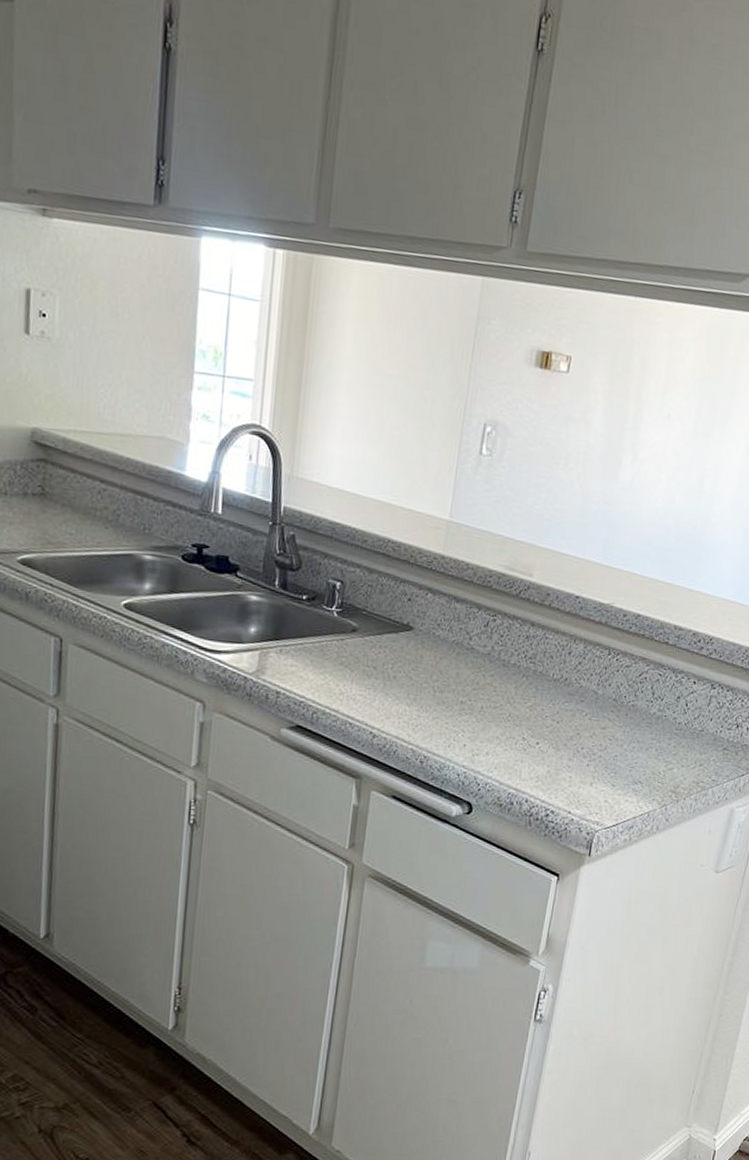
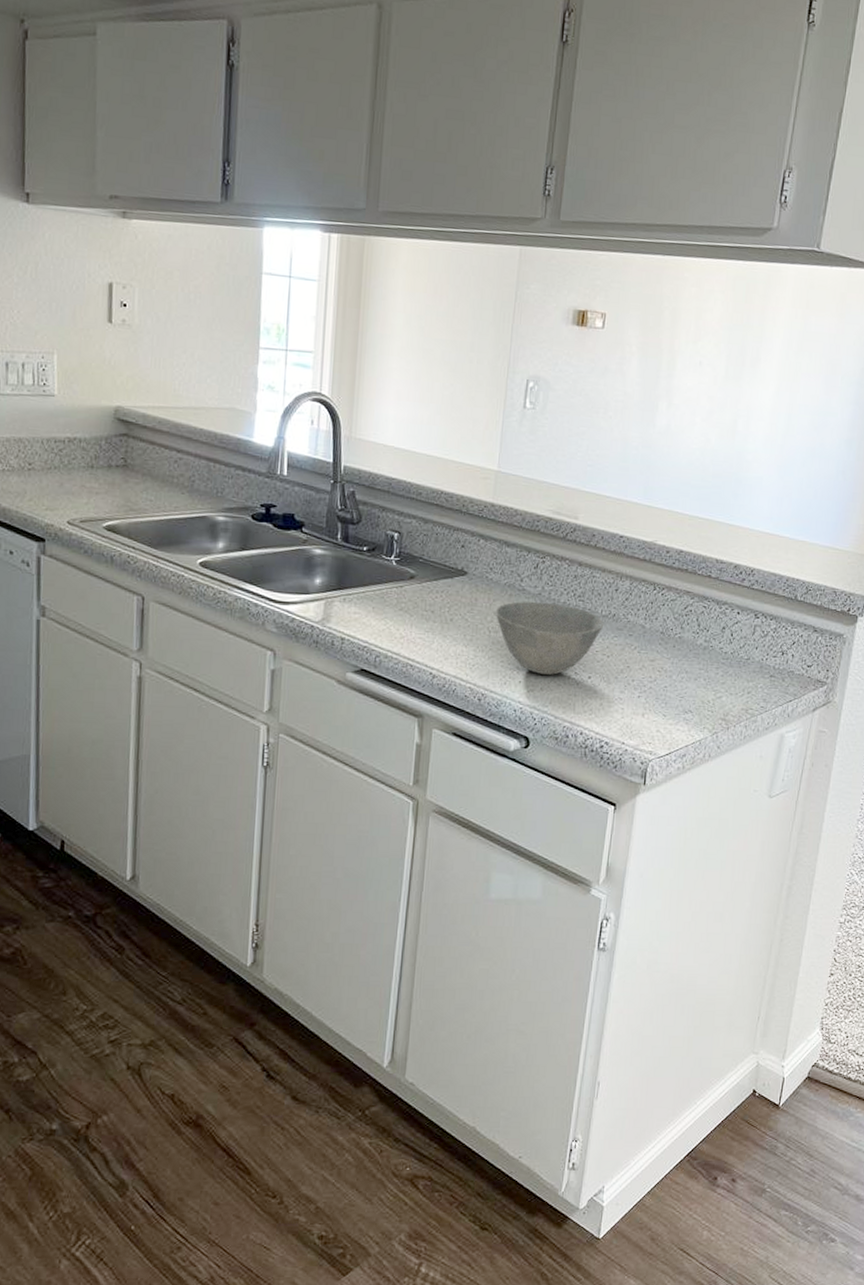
bowl: none [441,661,555,739] -> present [495,601,604,675]

